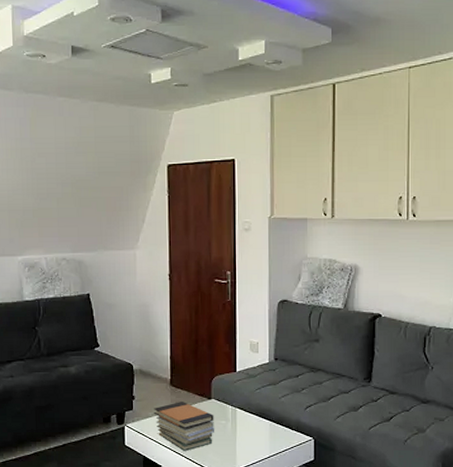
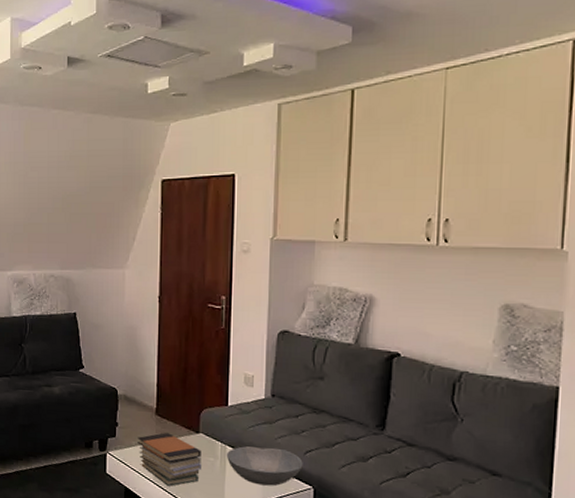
bowl: none [236,406,304,441] -> present [226,446,303,486]

